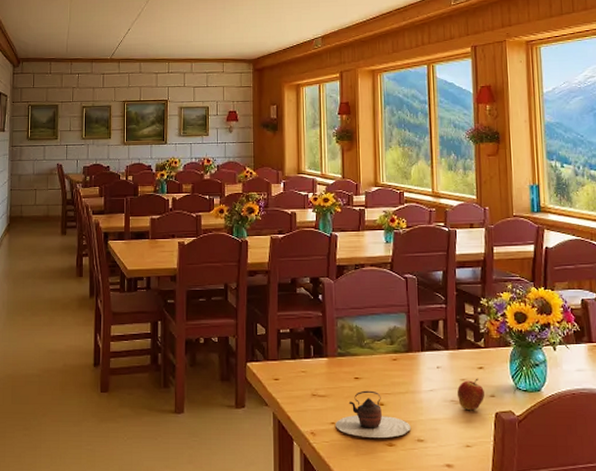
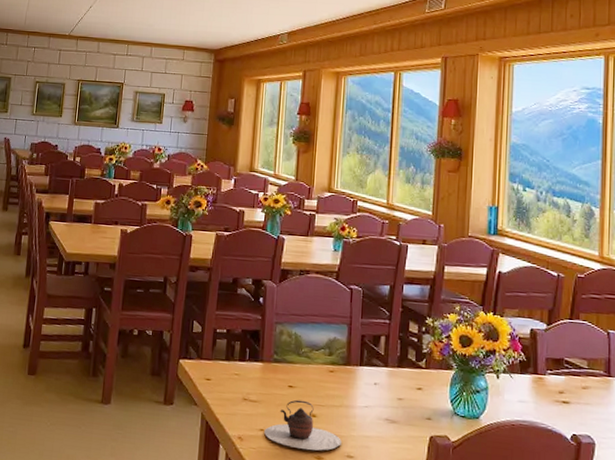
fruit: present [457,378,484,411] -> none [392,398,421,432]

